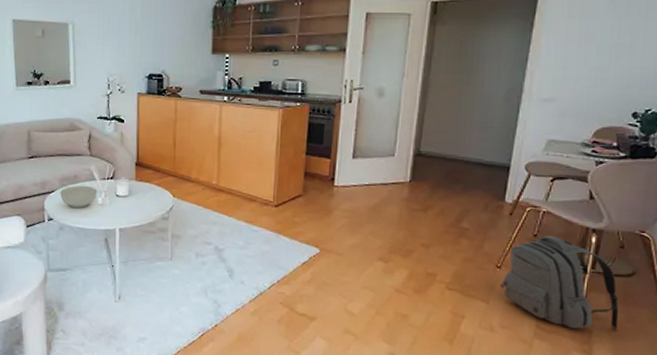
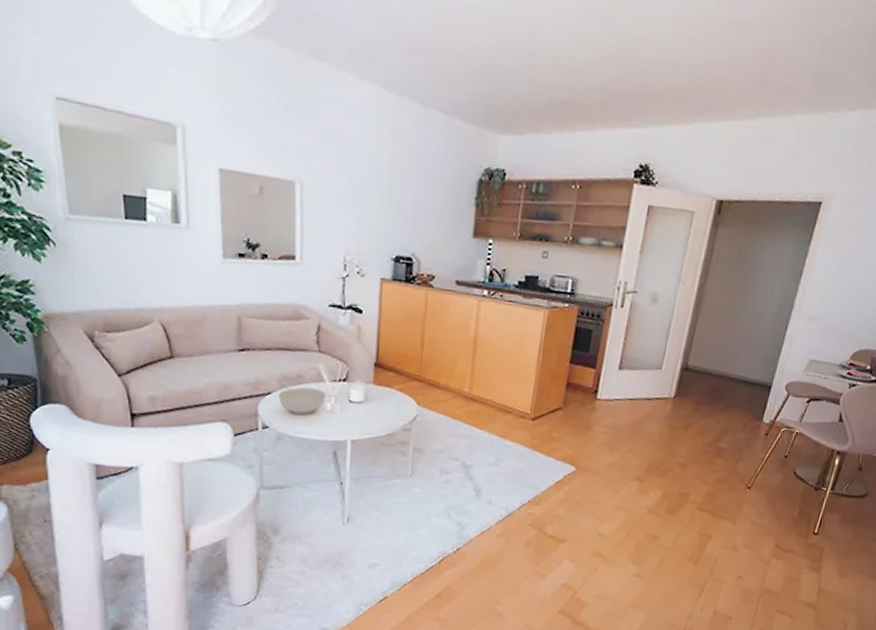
backpack: present [500,235,619,331] -> none [747,456,851,549]

